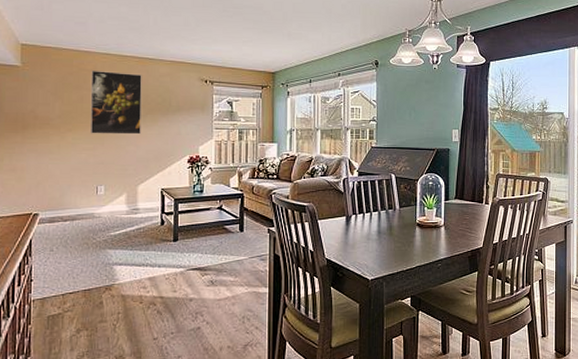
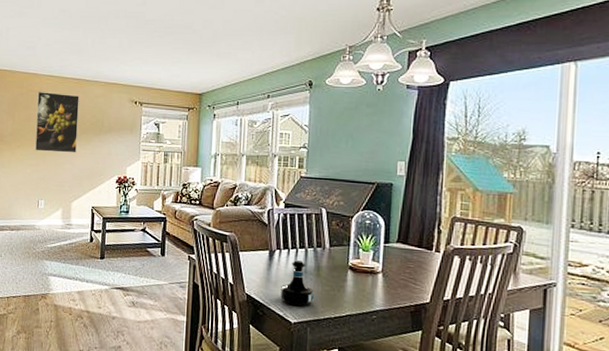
tequila bottle: none [358,223,388,264] -> present [280,260,314,307]

